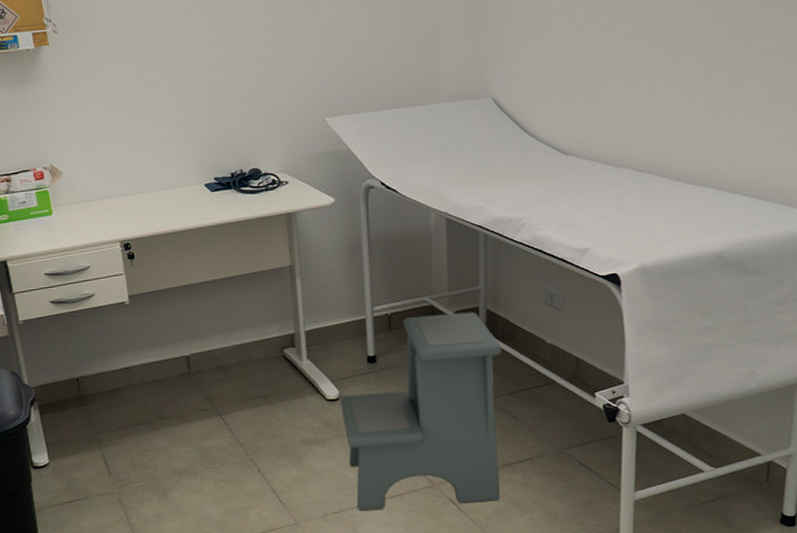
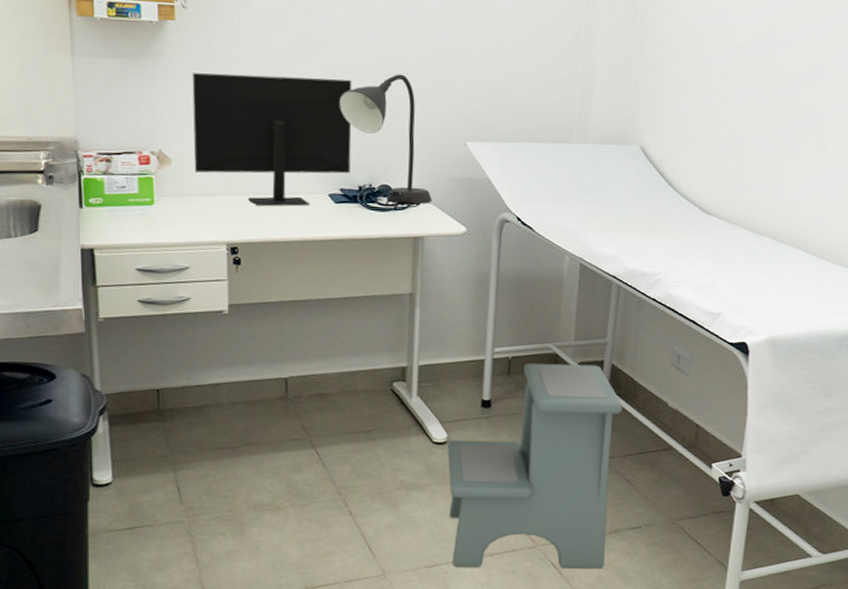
monitor: none [70,75,222,204] -> present [192,73,352,207]
desk lamp: none [203,63,300,185] -> present [339,74,433,205]

